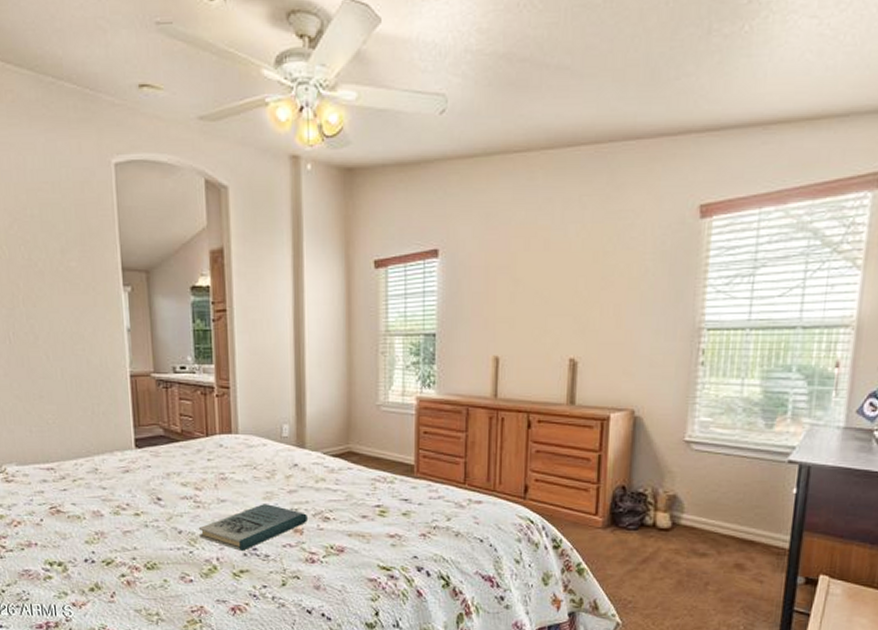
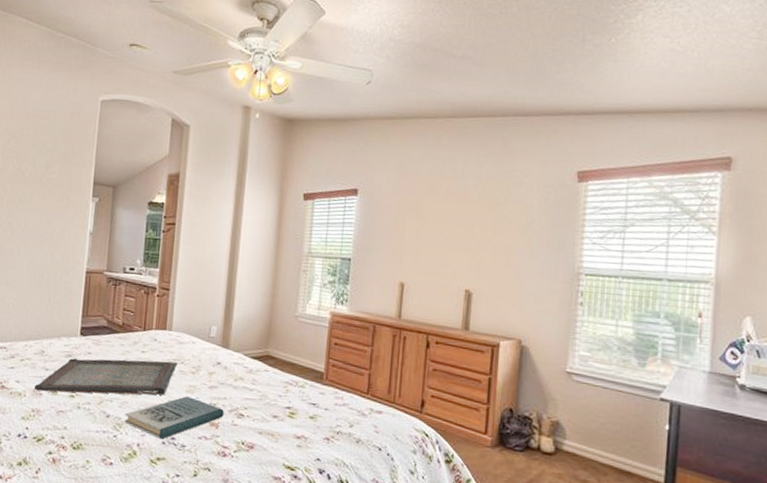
serving tray: none [93,468,250,512] -> present [34,358,178,395]

